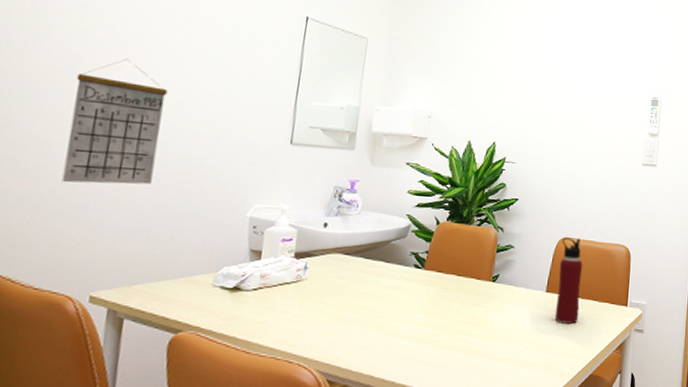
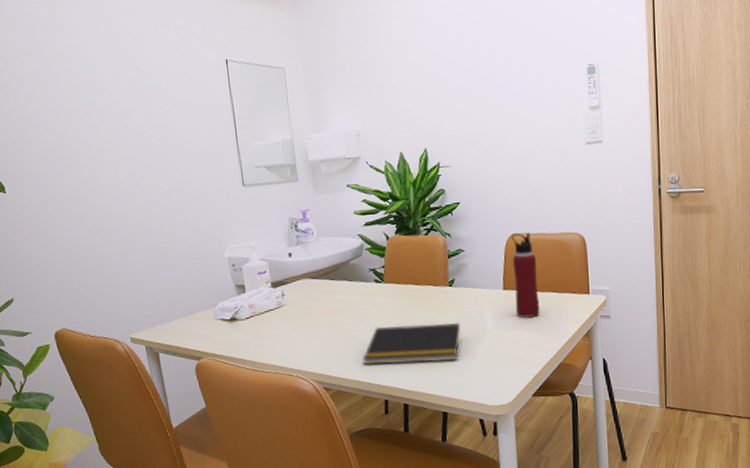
calendar: present [61,58,168,185] -> none [66,135,146,250]
notepad: none [382,317,496,363] -> present [363,322,461,365]

